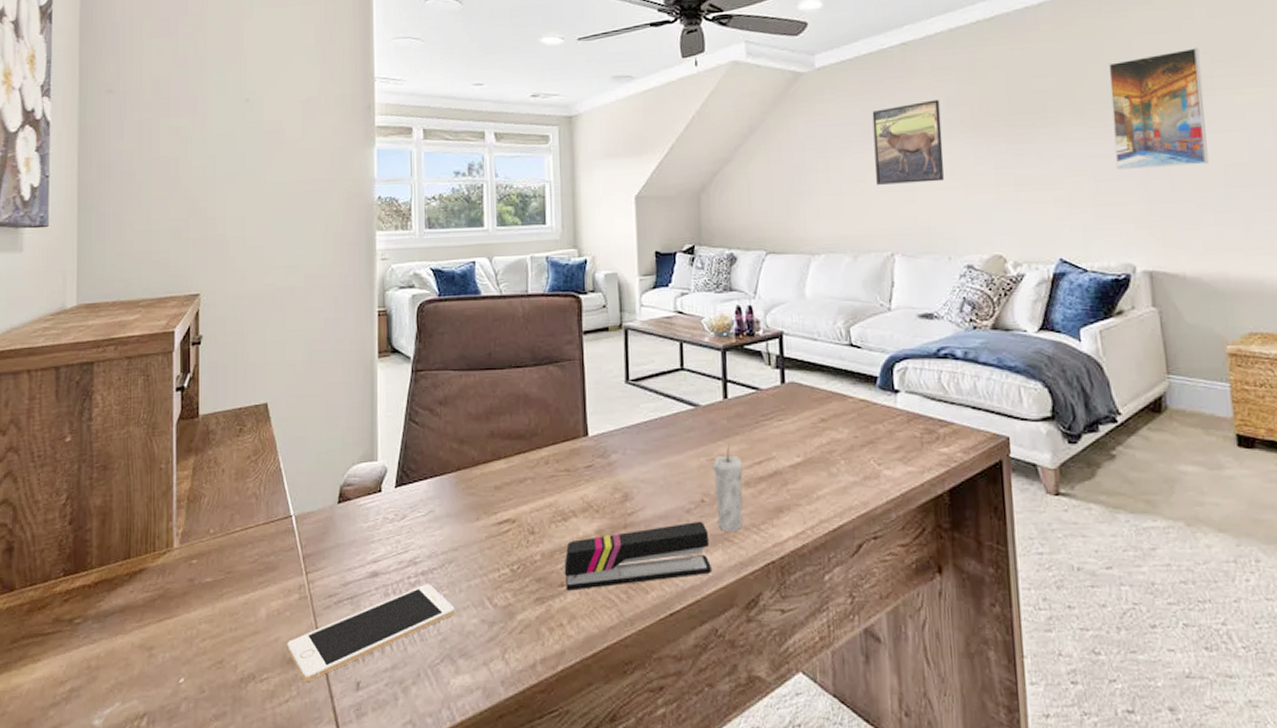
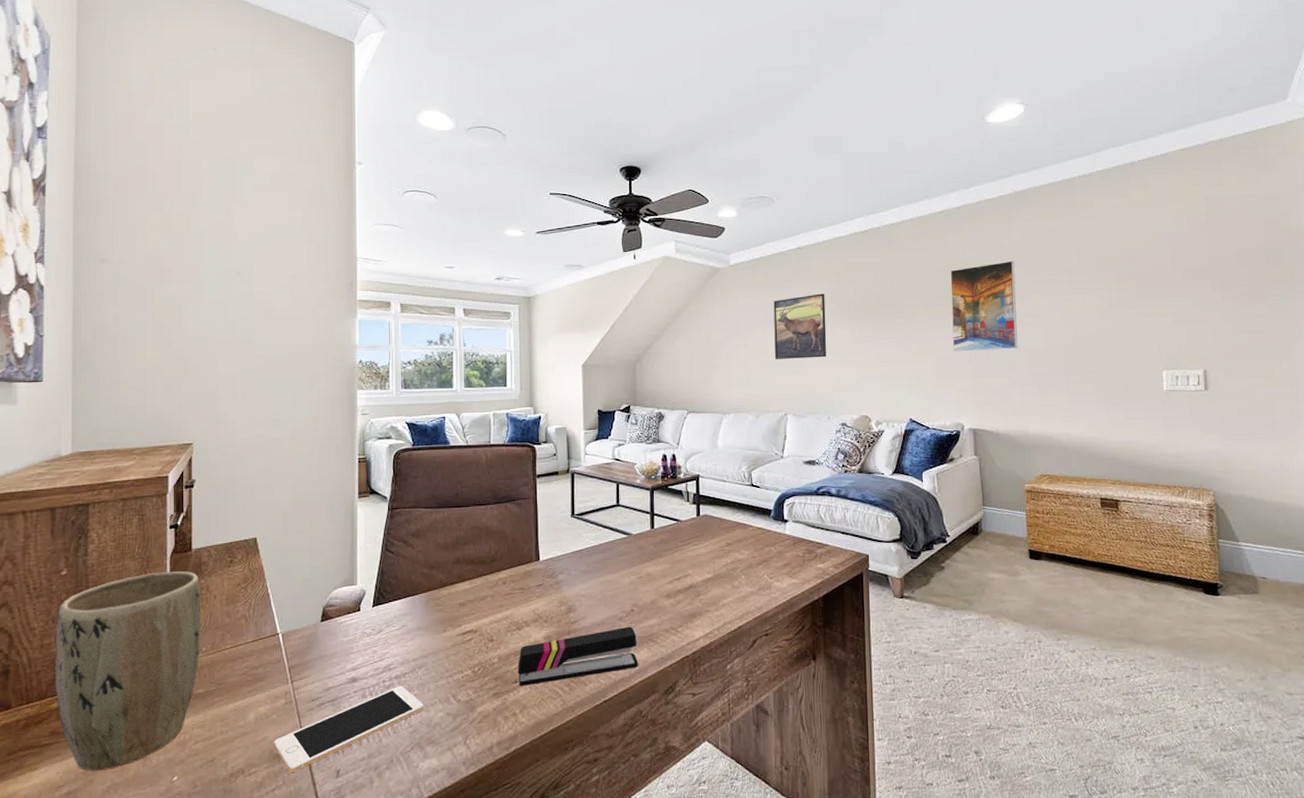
plant pot: none [58,440,208,667] -> present [55,571,201,771]
candle: present [712,444,743,531] -> none [640,565,665,634]

